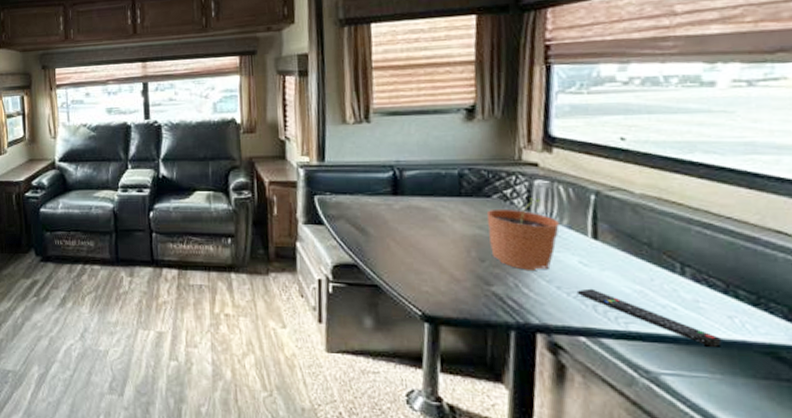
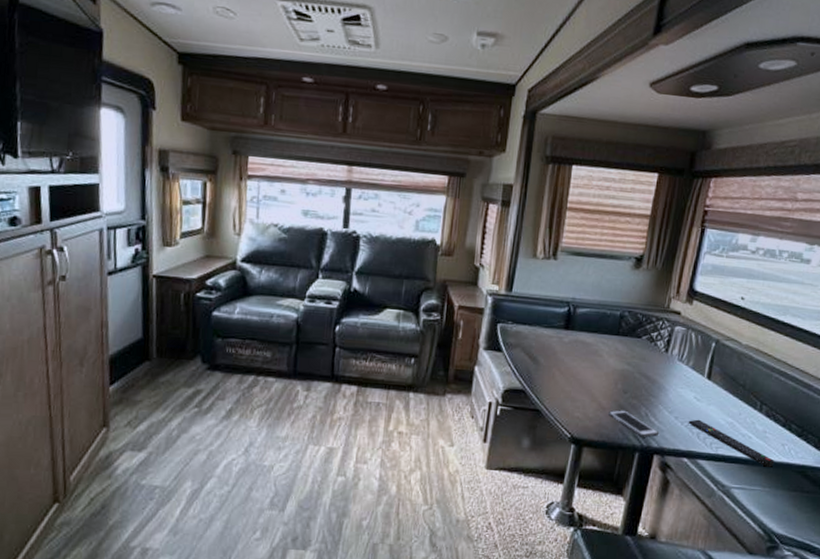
cell phone: none [465,281,537,313] -> present [609,410,659,437]
plant pot: present [486,198,559,270] -> none [633,341,687,403]

